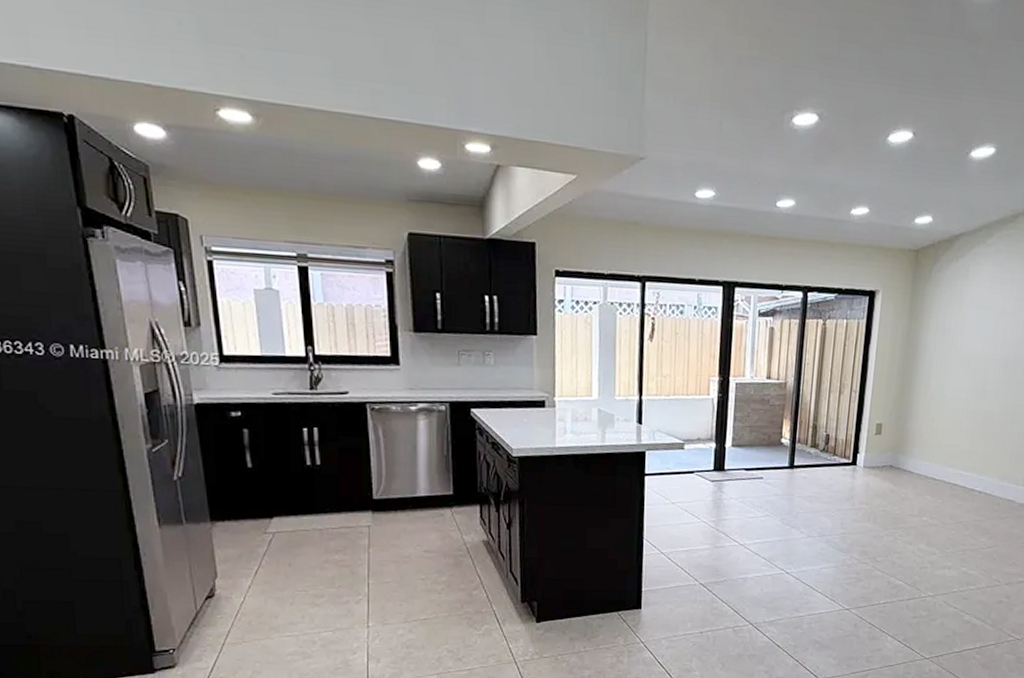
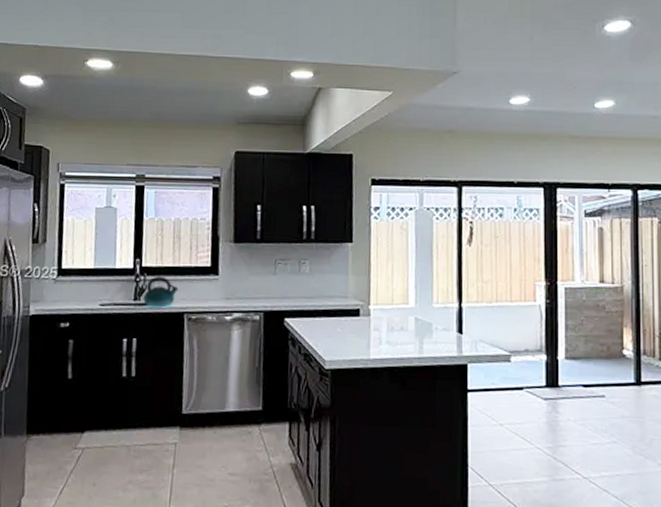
kettle: none [320,365,358,397] -> present [143,276,179,308]

